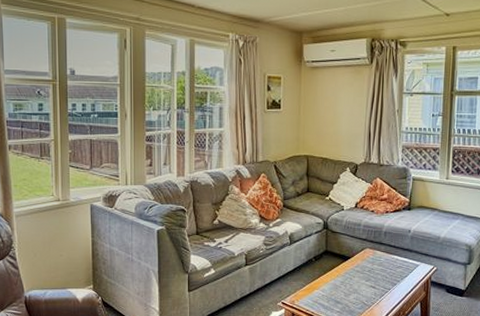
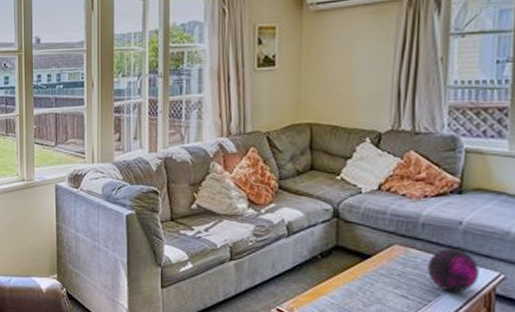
decorative orb: none [388,250,421,282] -> present [427,249,479,293]

